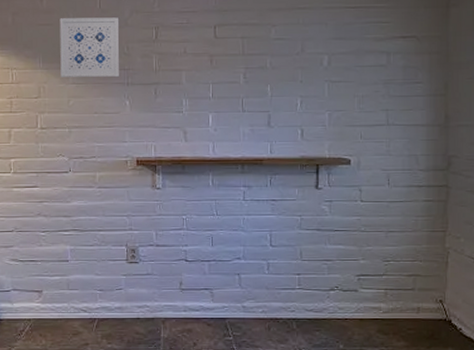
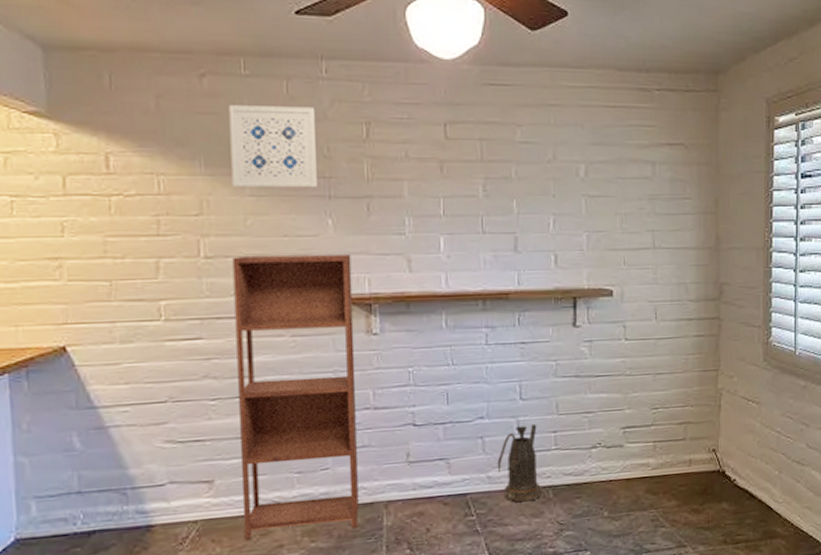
shelving unit: none [59,127,144,336] -> present [232,255,359,539]
watering can: none [250,266,286,330] -> present [497,423,541,503]

